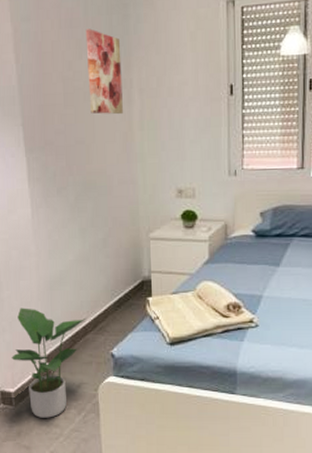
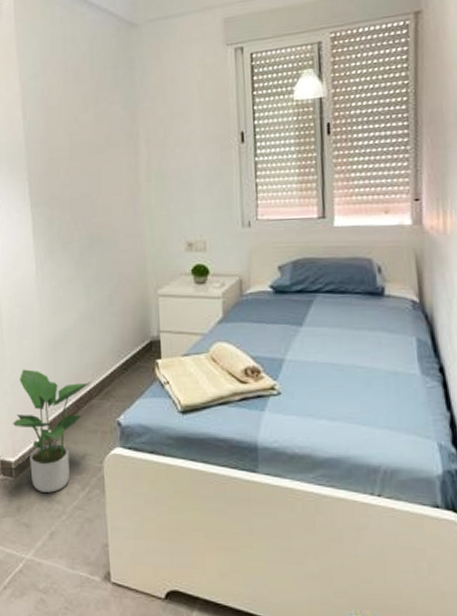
wall art: present [85,28,123,115] -> none [91,83,129,167]

